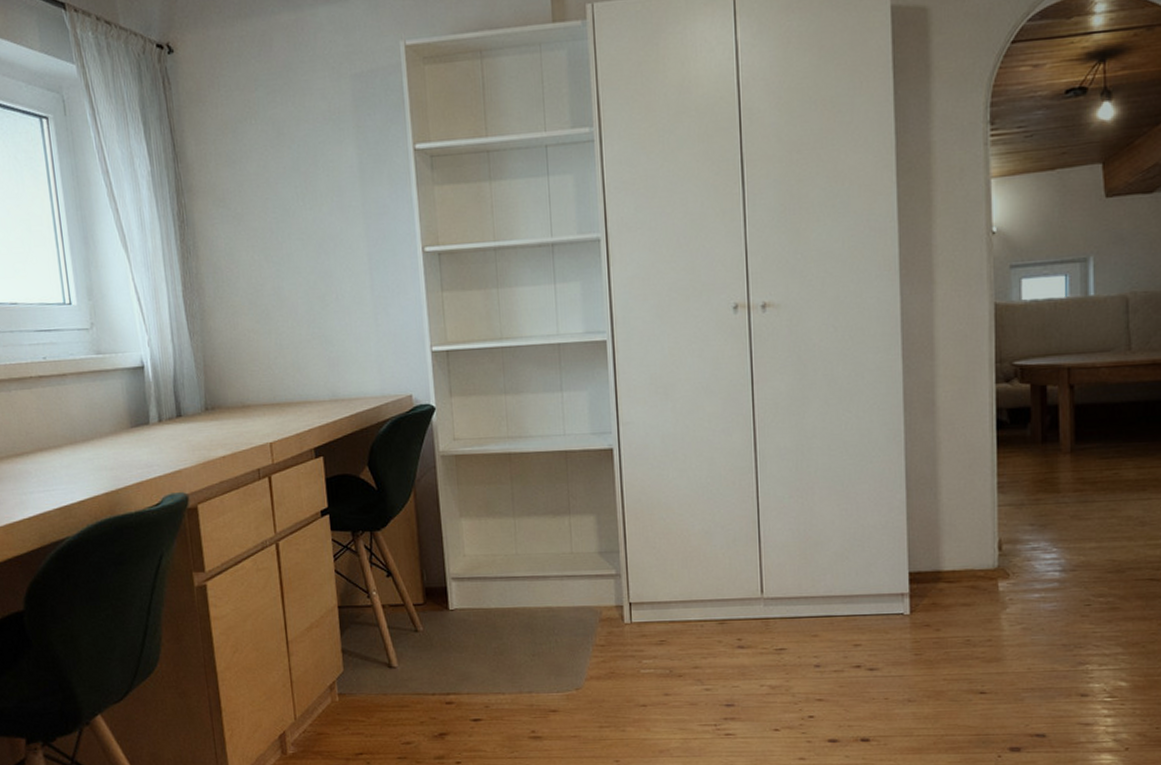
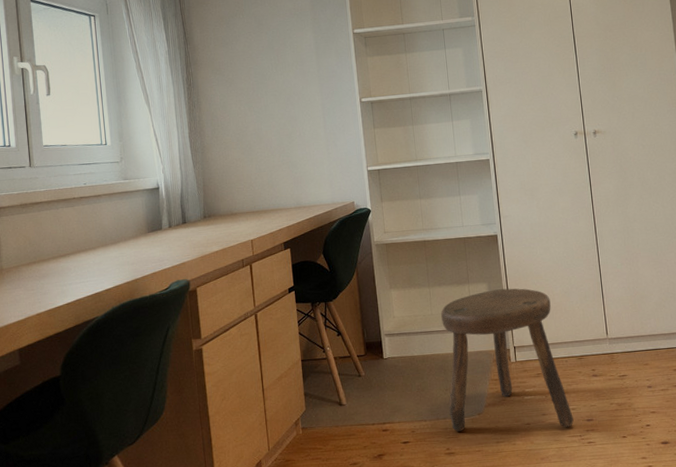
stool: none [529,523,707,714] -> present [441,288,574,432]

